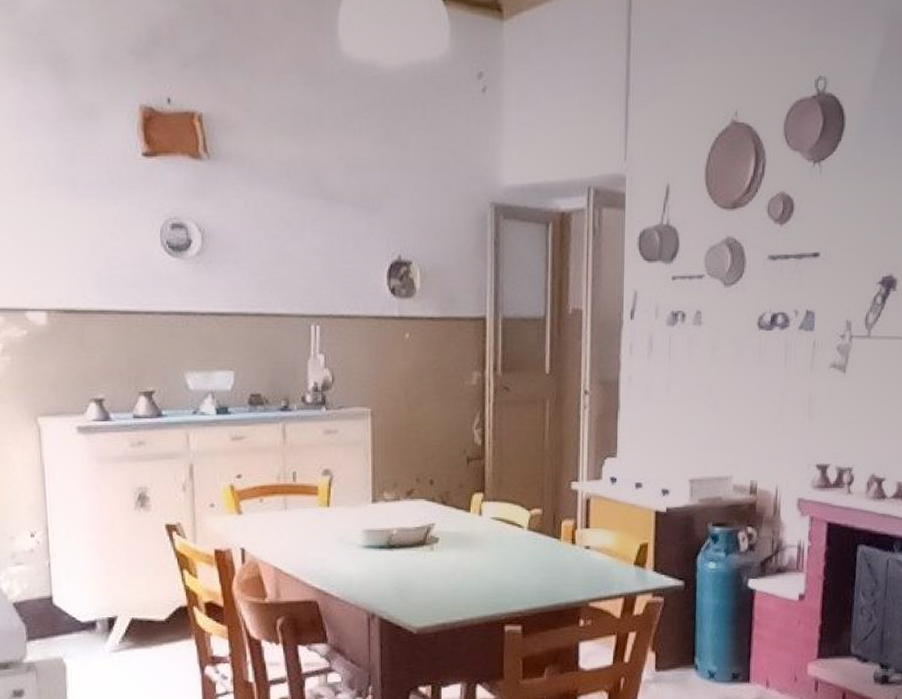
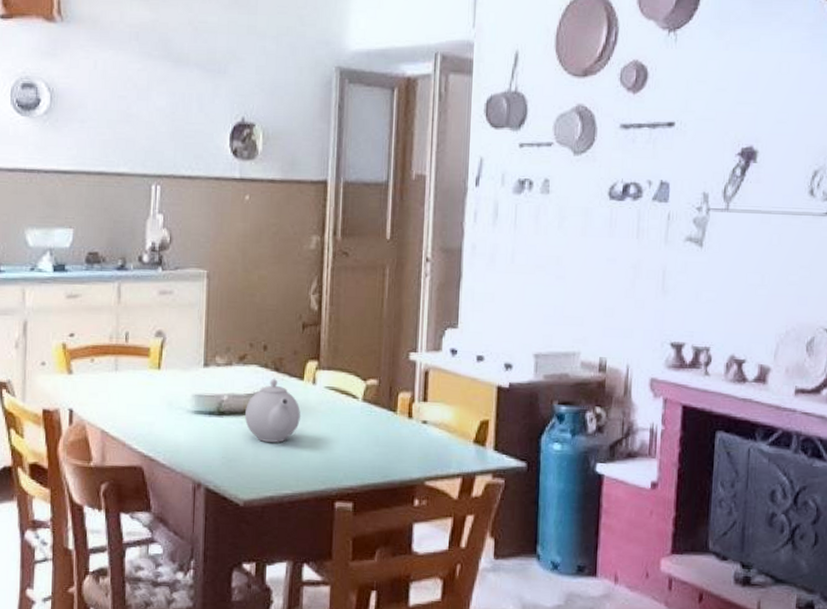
teapot: none [415,512,468,572] -> present [245,379,301,443]

